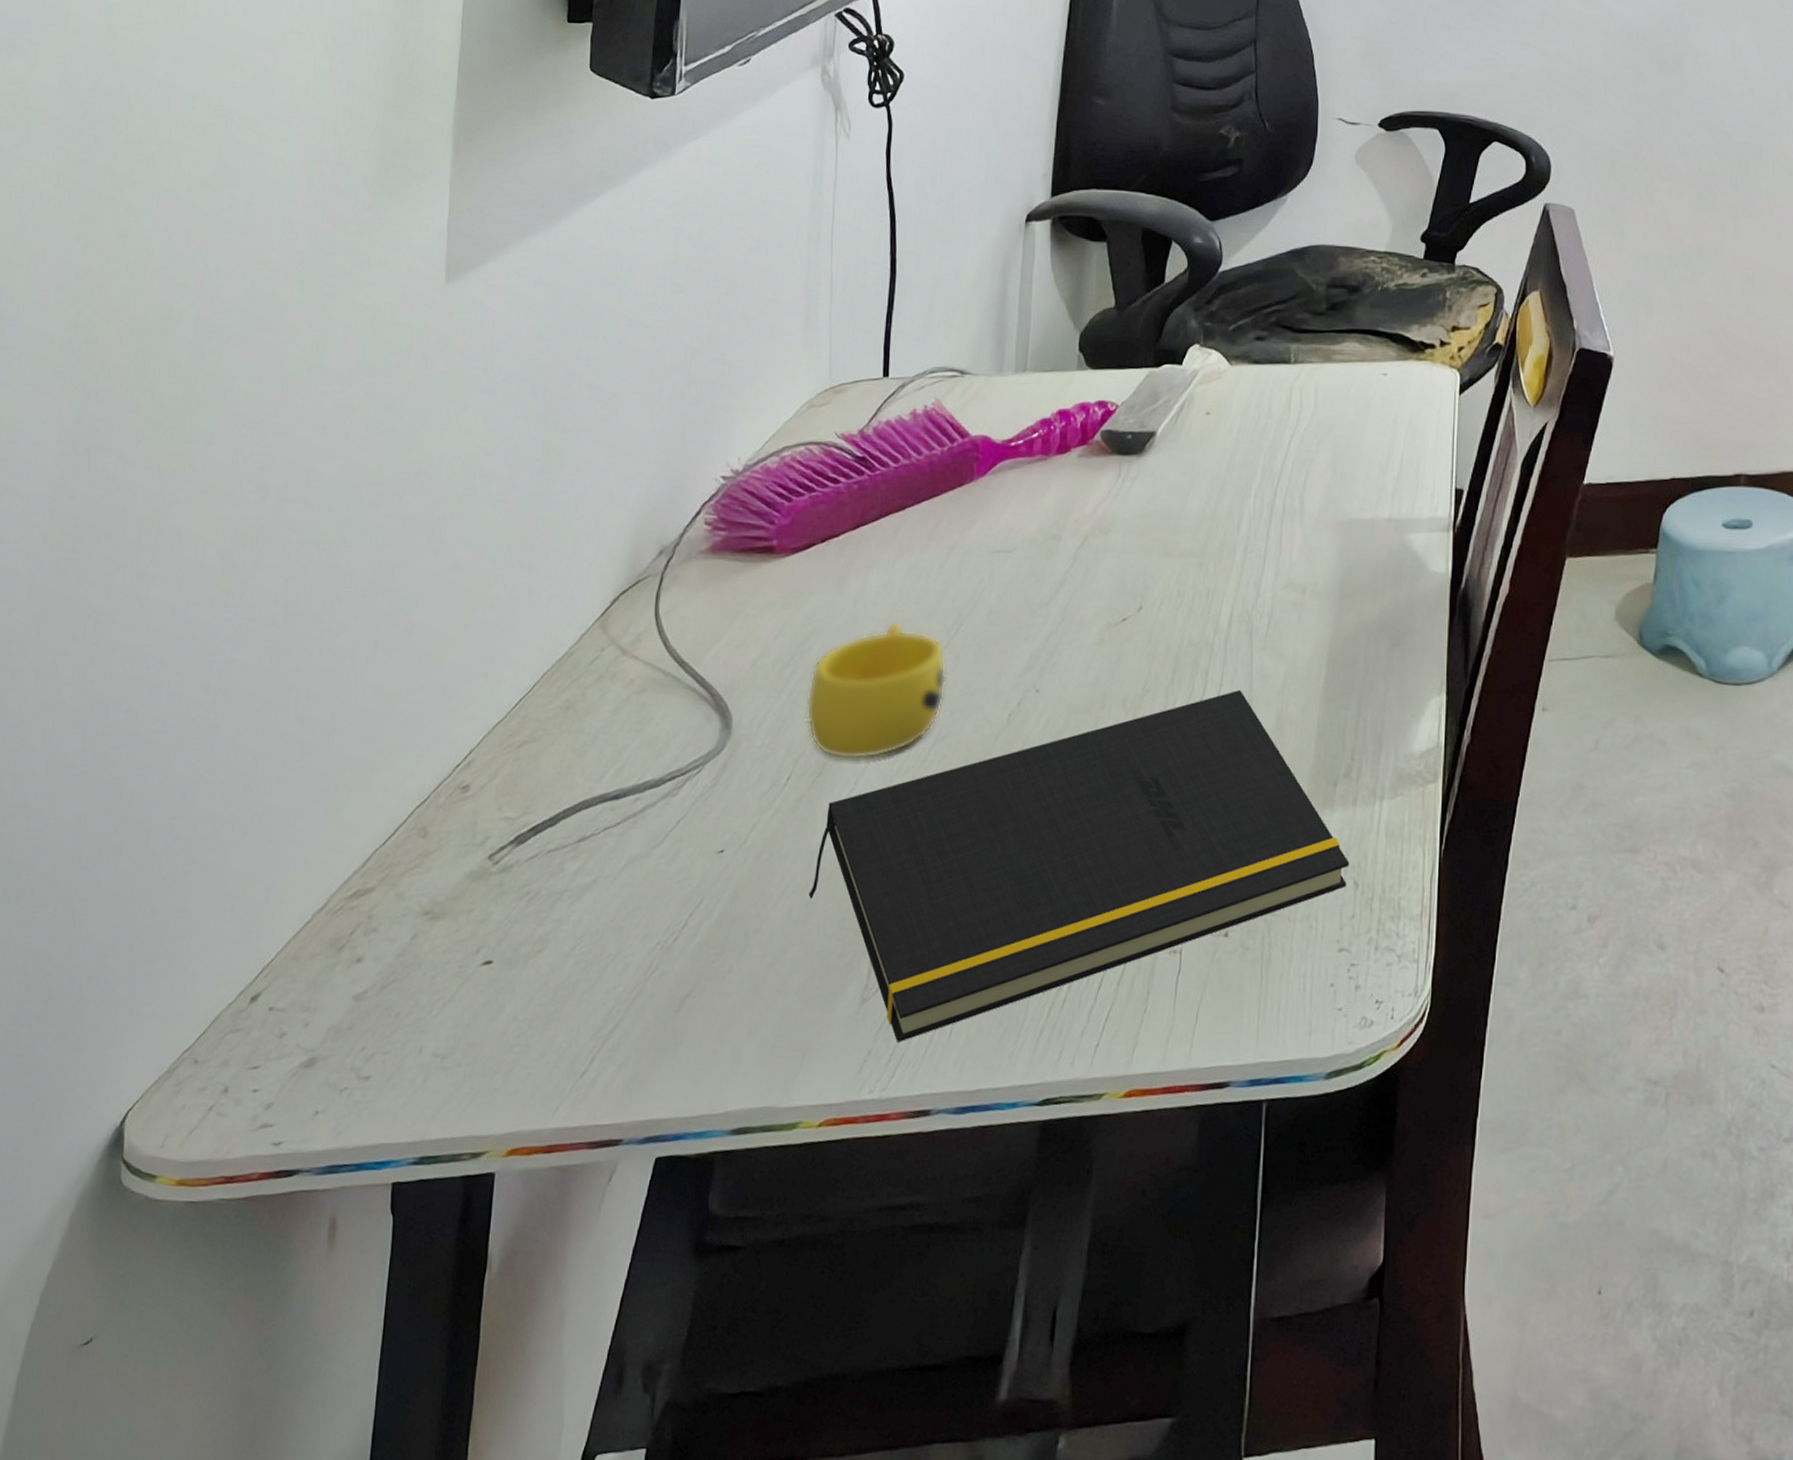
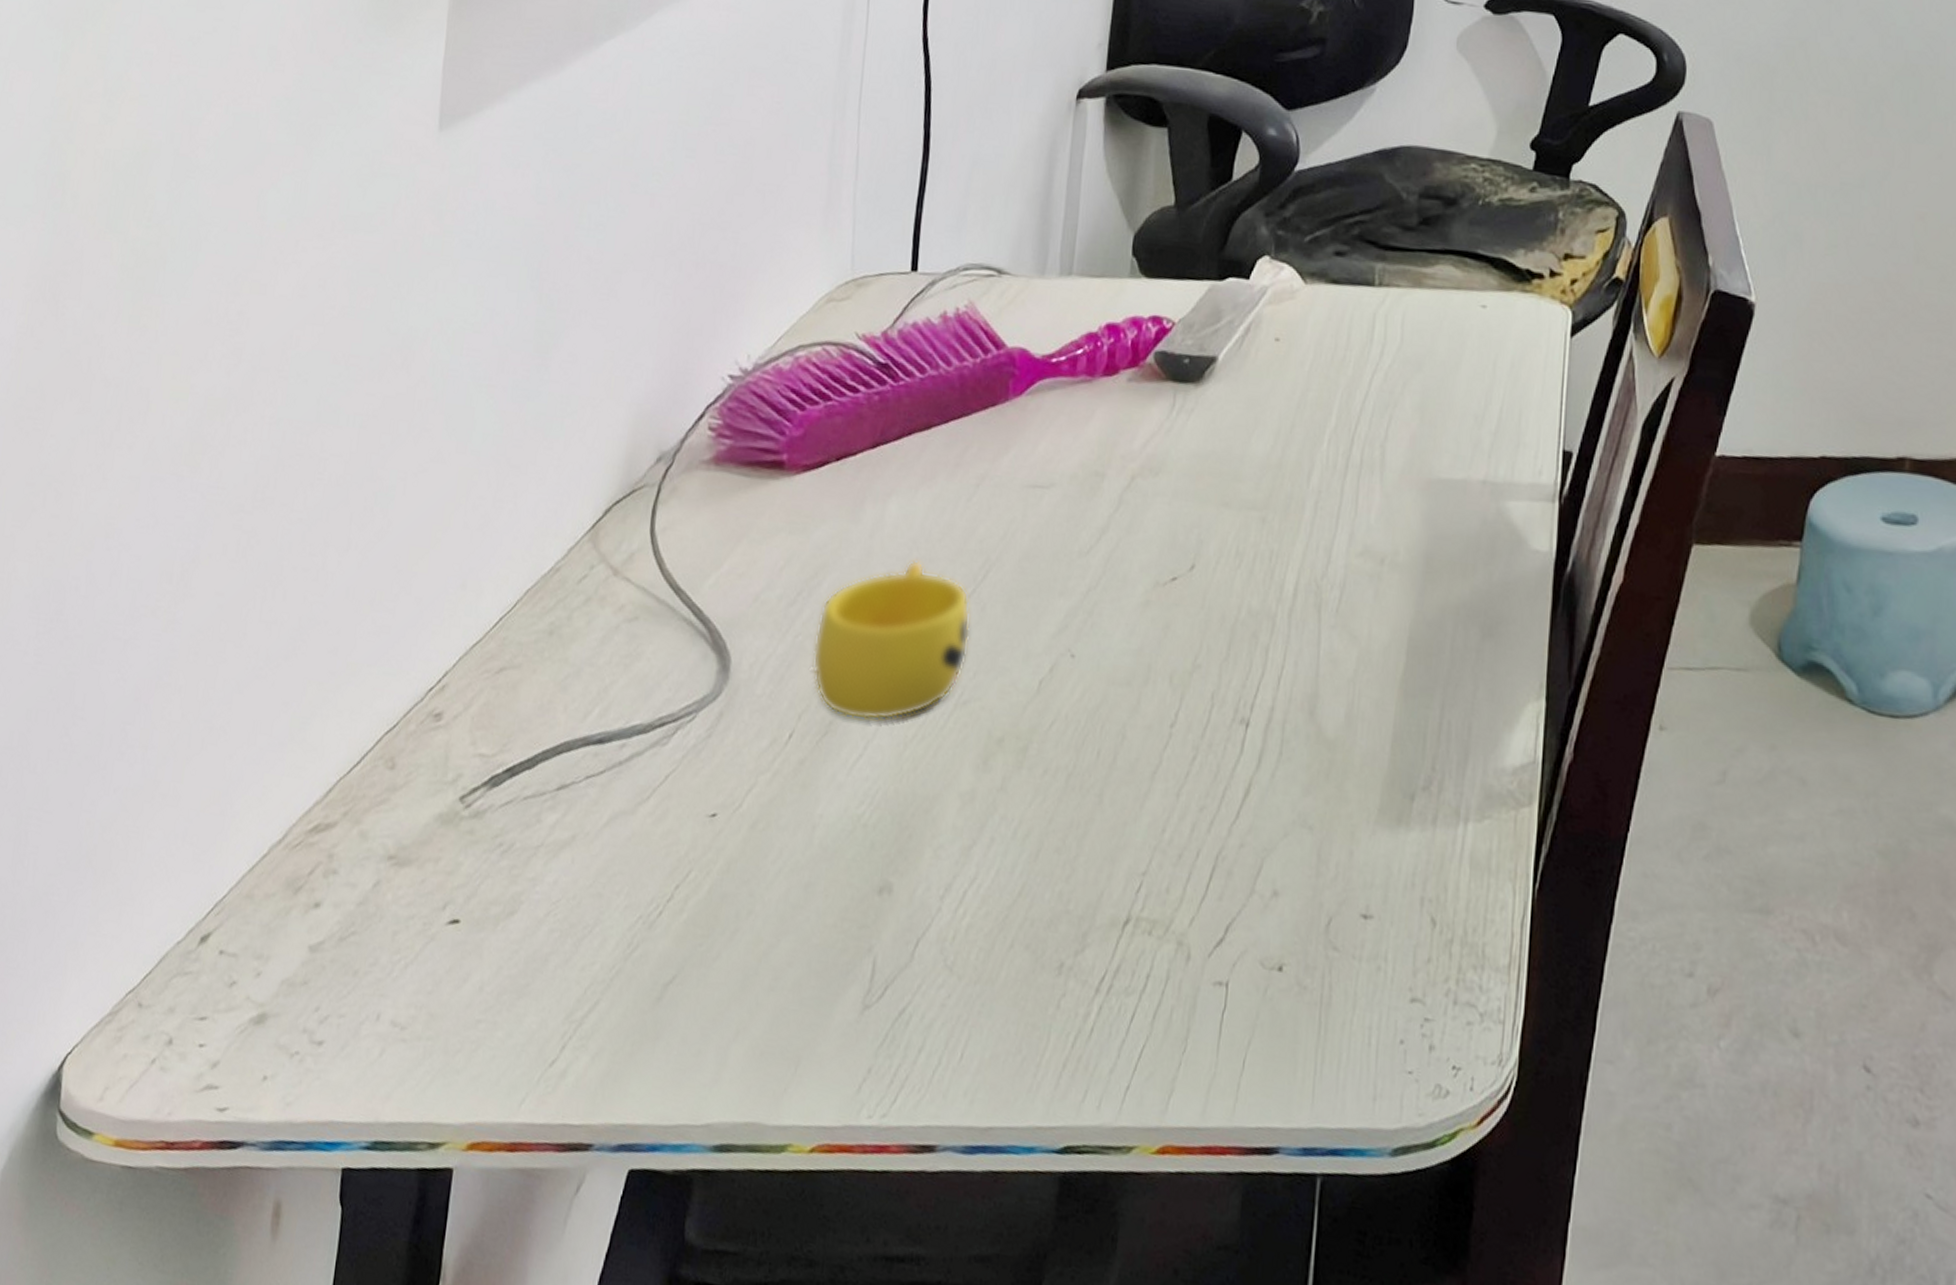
notepad: present [809,689,1350,1042] -> none [808,673,1427,1061]

